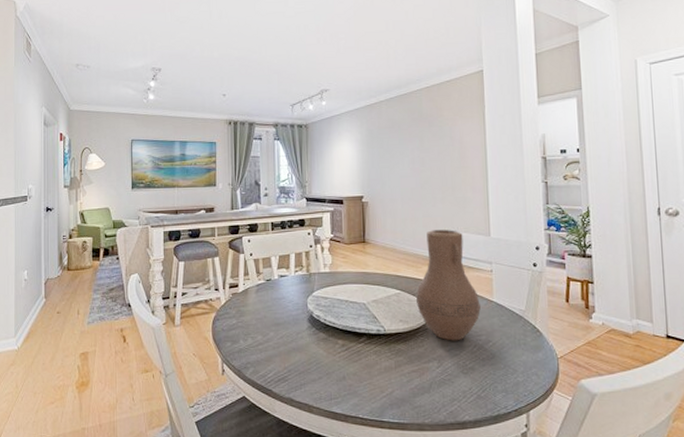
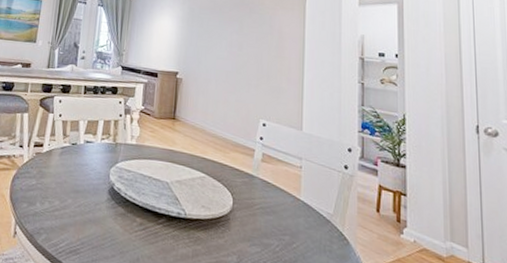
vase: present [415,230,481,341] -> none [220,116,287,238]

